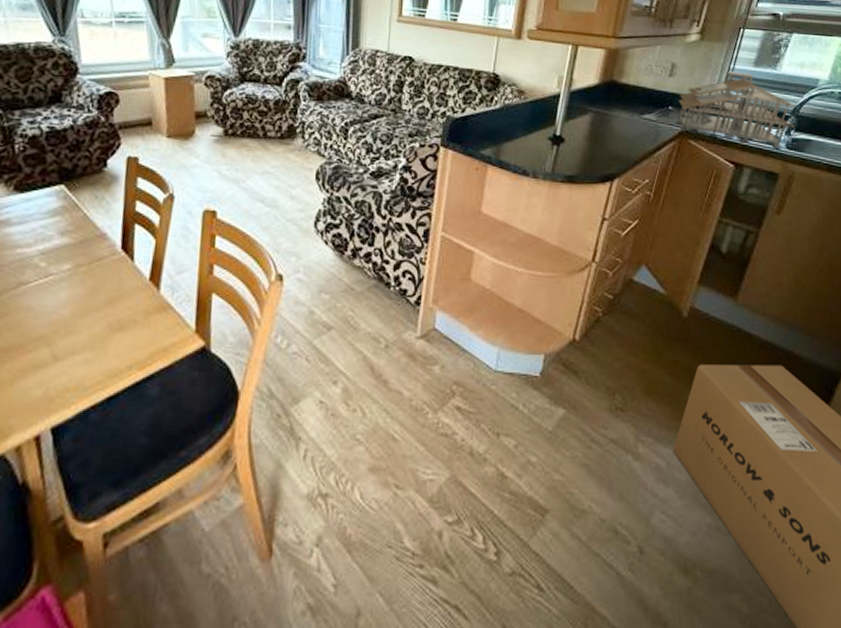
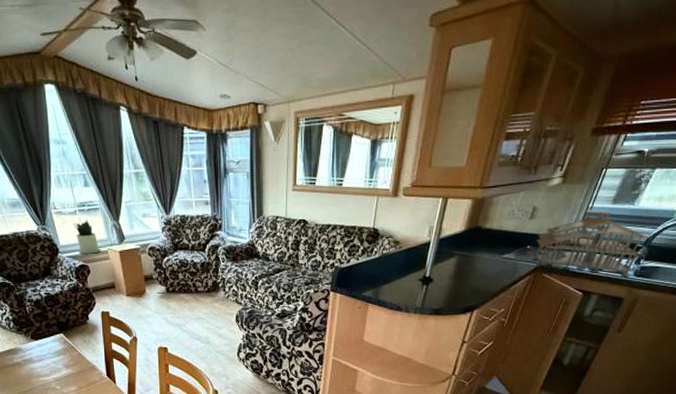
planter: none [104,35,140,80] -> present [73,220,101,255]

